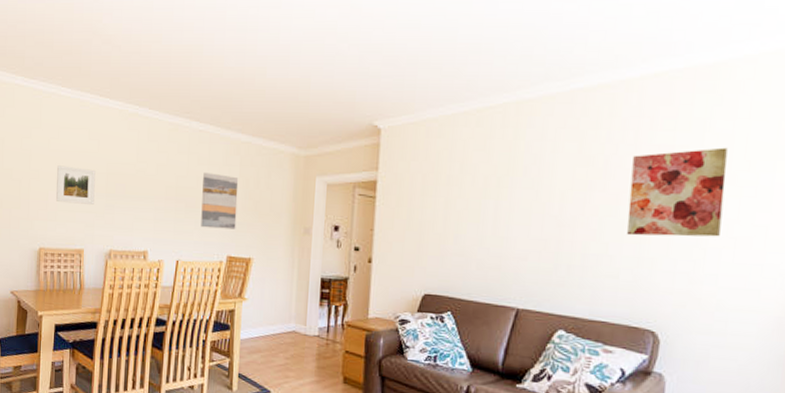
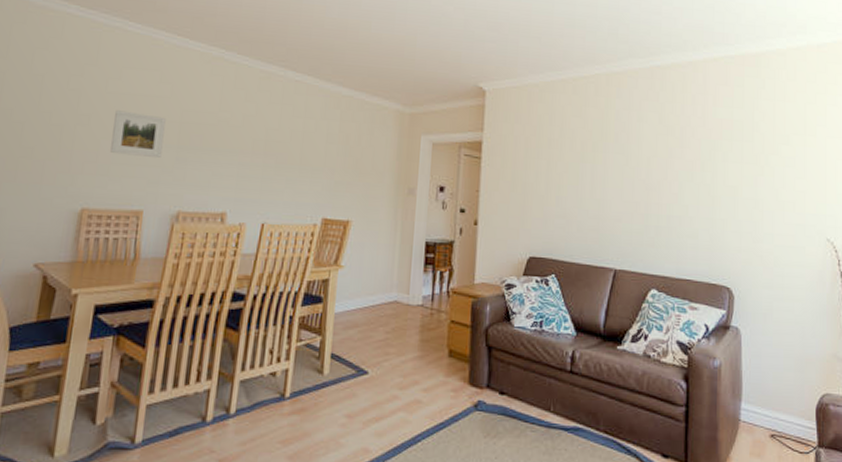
wall art: present [201,172,239,230] -> none [292,126,338,189]
wall art: present [626,147,728,237] -> none [701,123,772,201]

